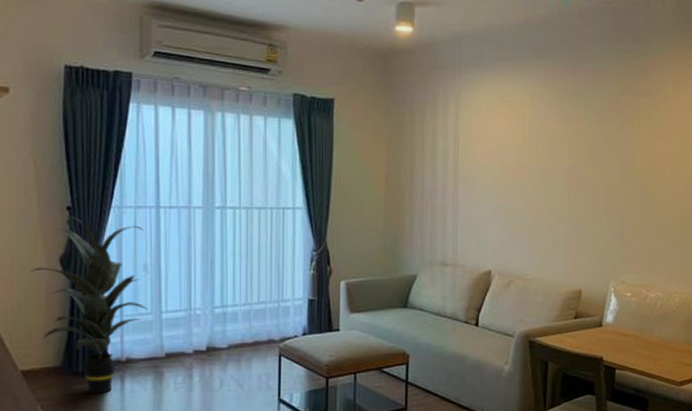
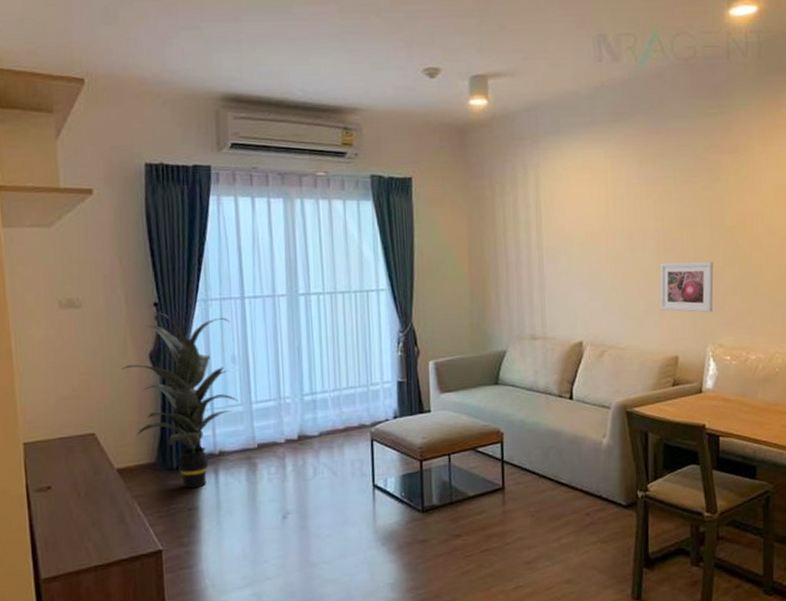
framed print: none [568,199,621,250] -> present [659,262,714,313]

